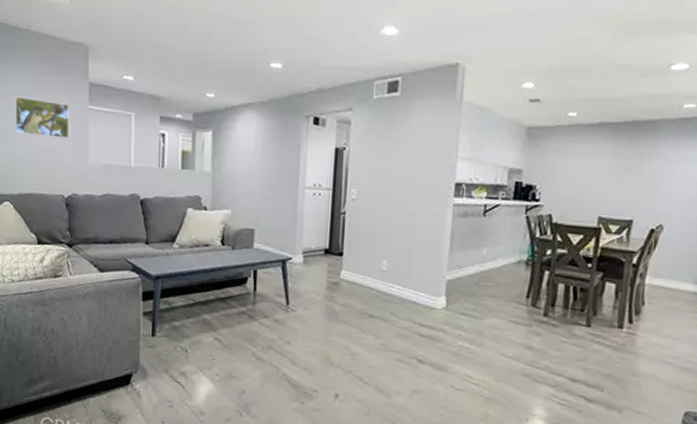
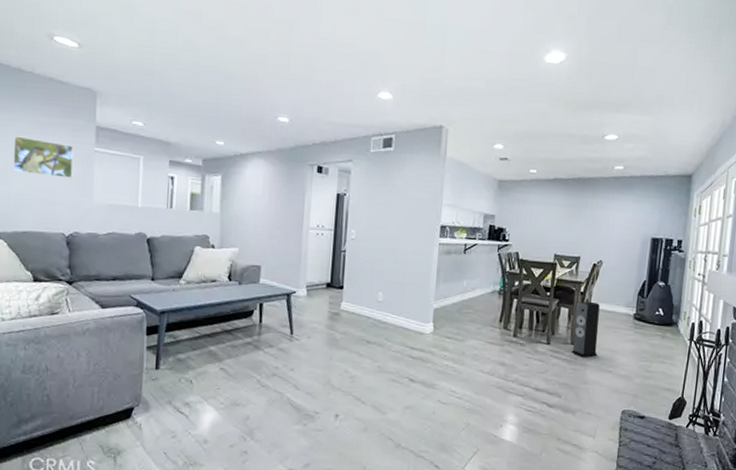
speaker: none [618,275,658,345] -> present [571,301,600,358]

